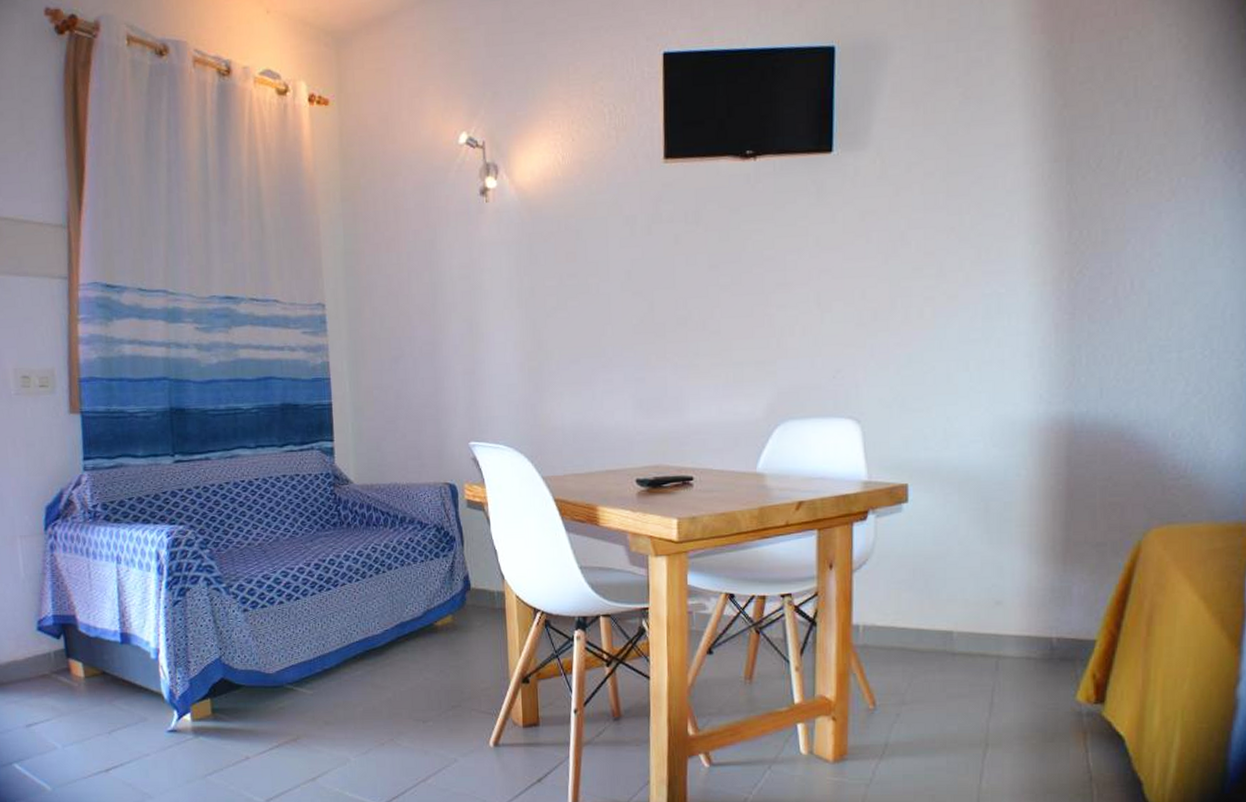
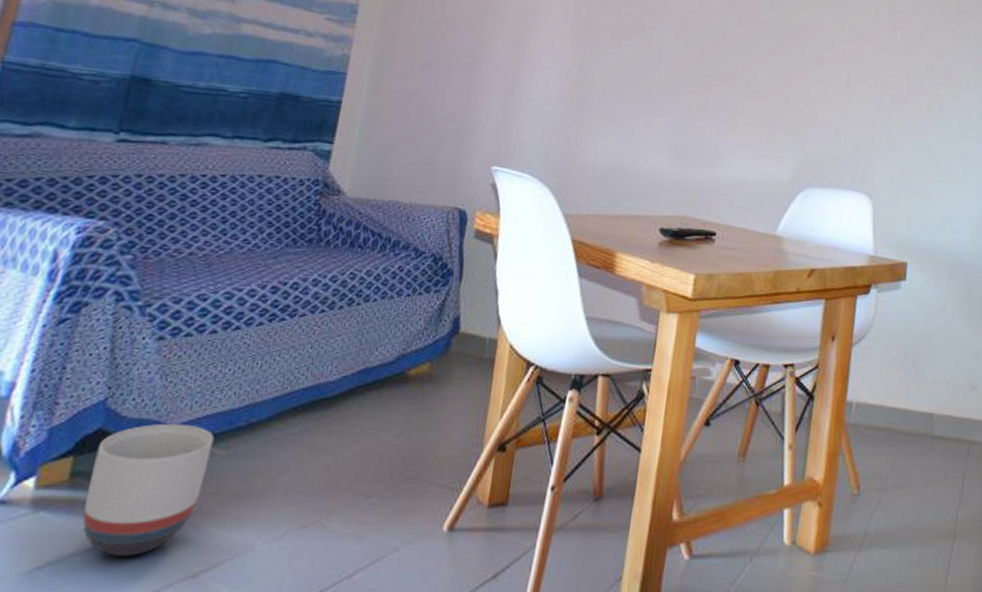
planter: none [224,672,302,766] -> present [82,423,214,556]

